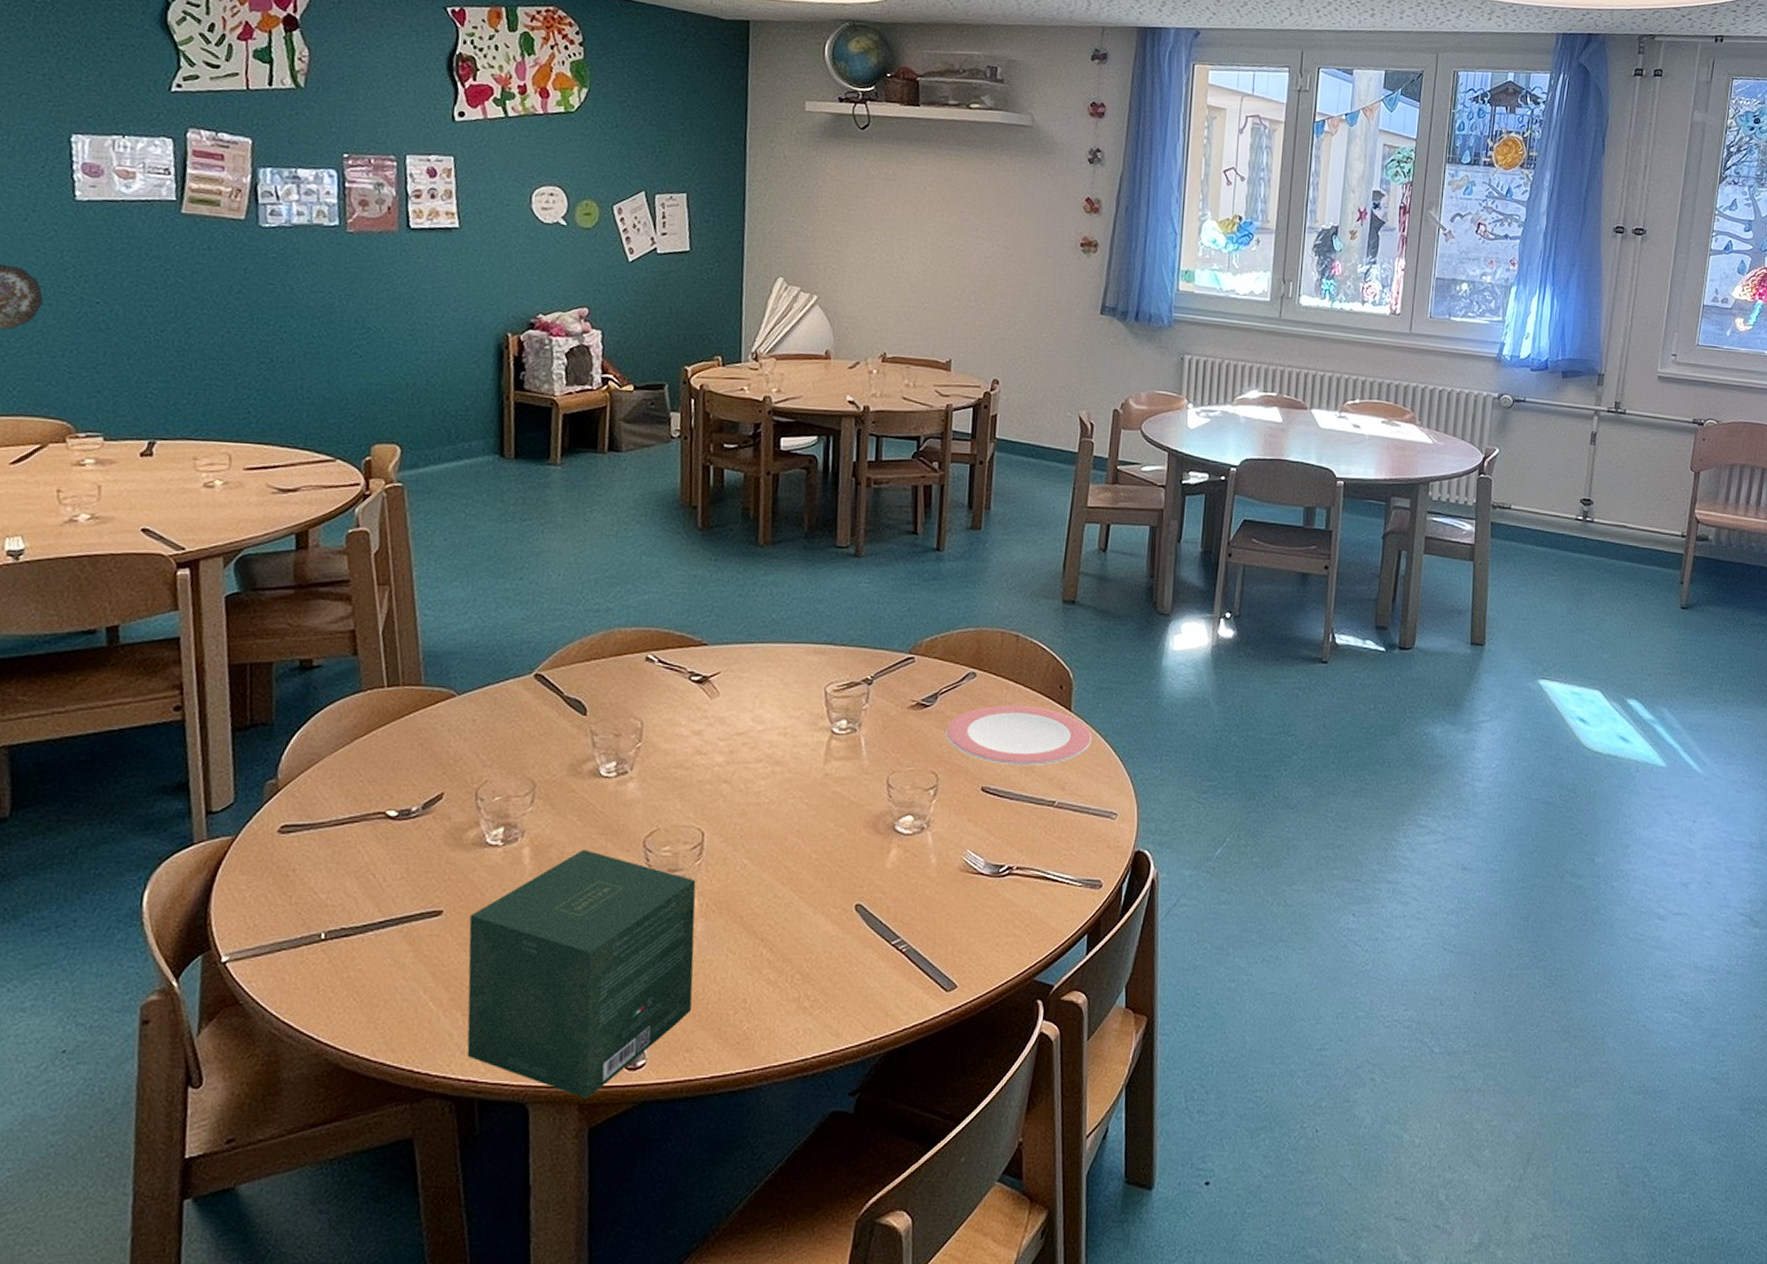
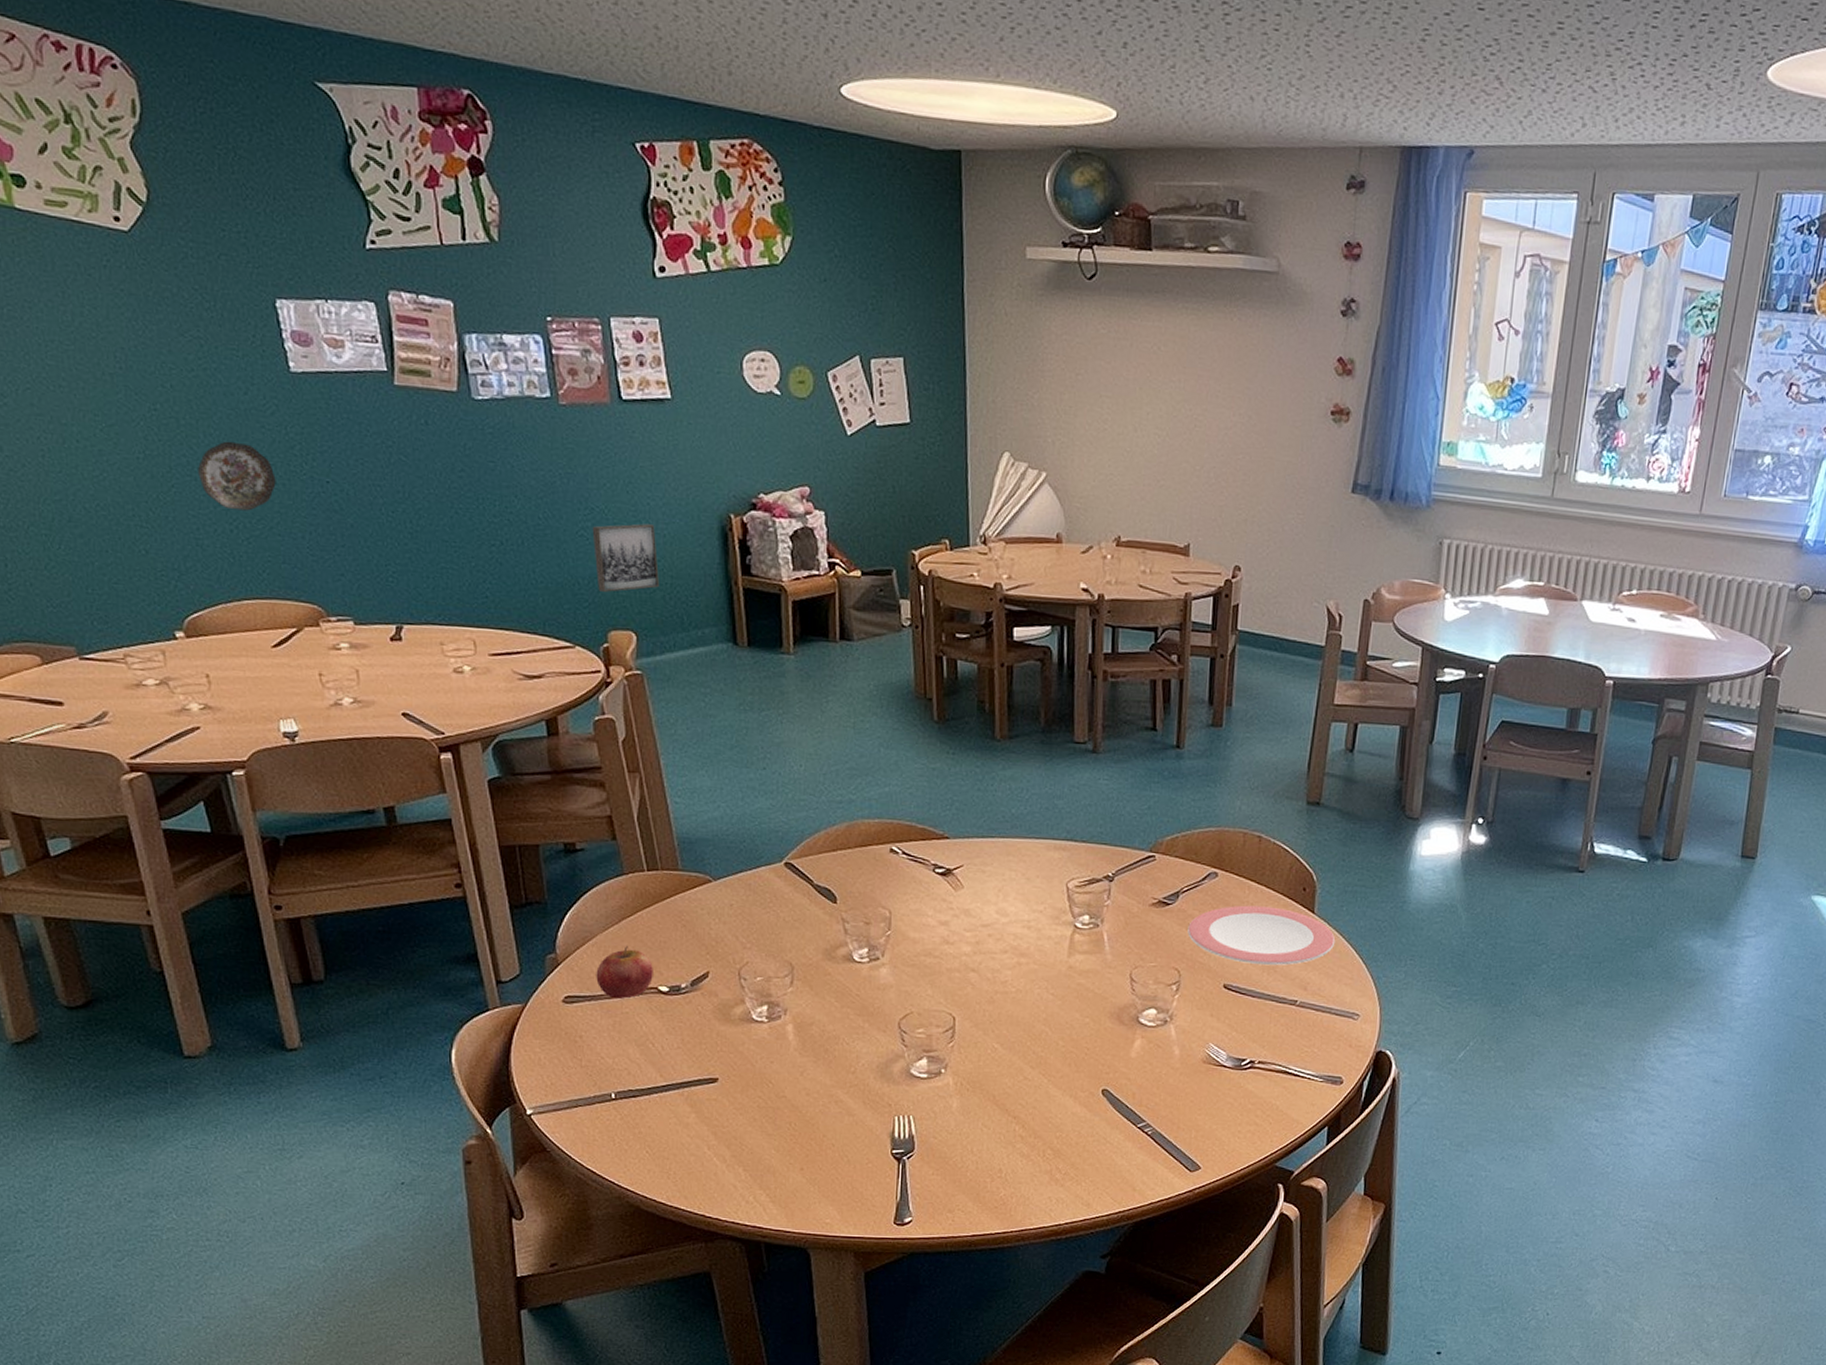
apple: none [318,767,383,826] -> present [596,945,653,999]
wall art: none [366,342,431,407] -> present [592,524,659,592]
gift box: present [467,850,696,1099] -> none [743,1029,952,1247]

